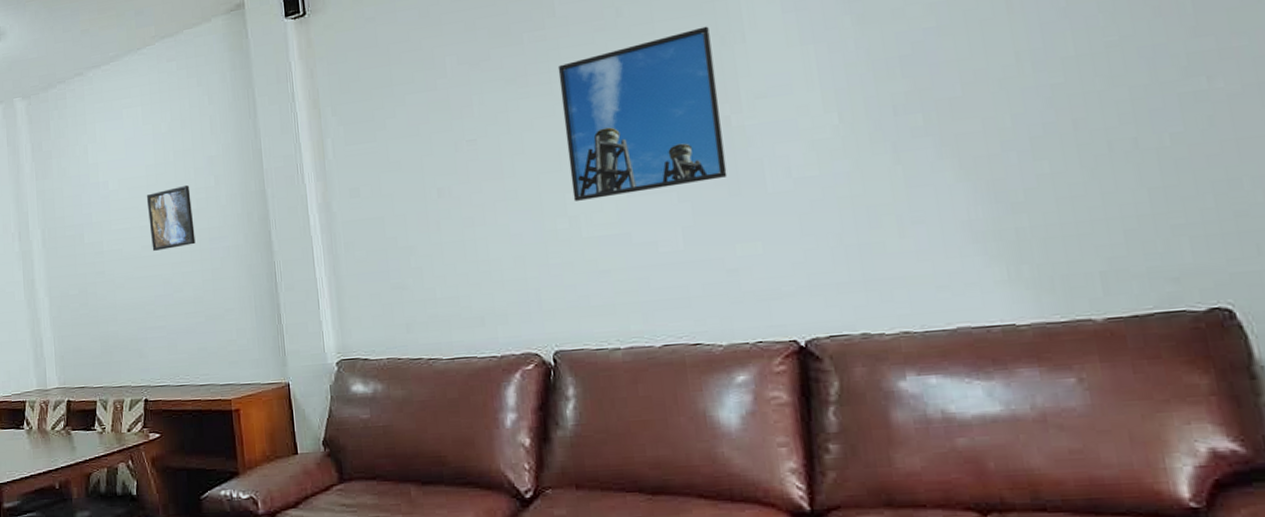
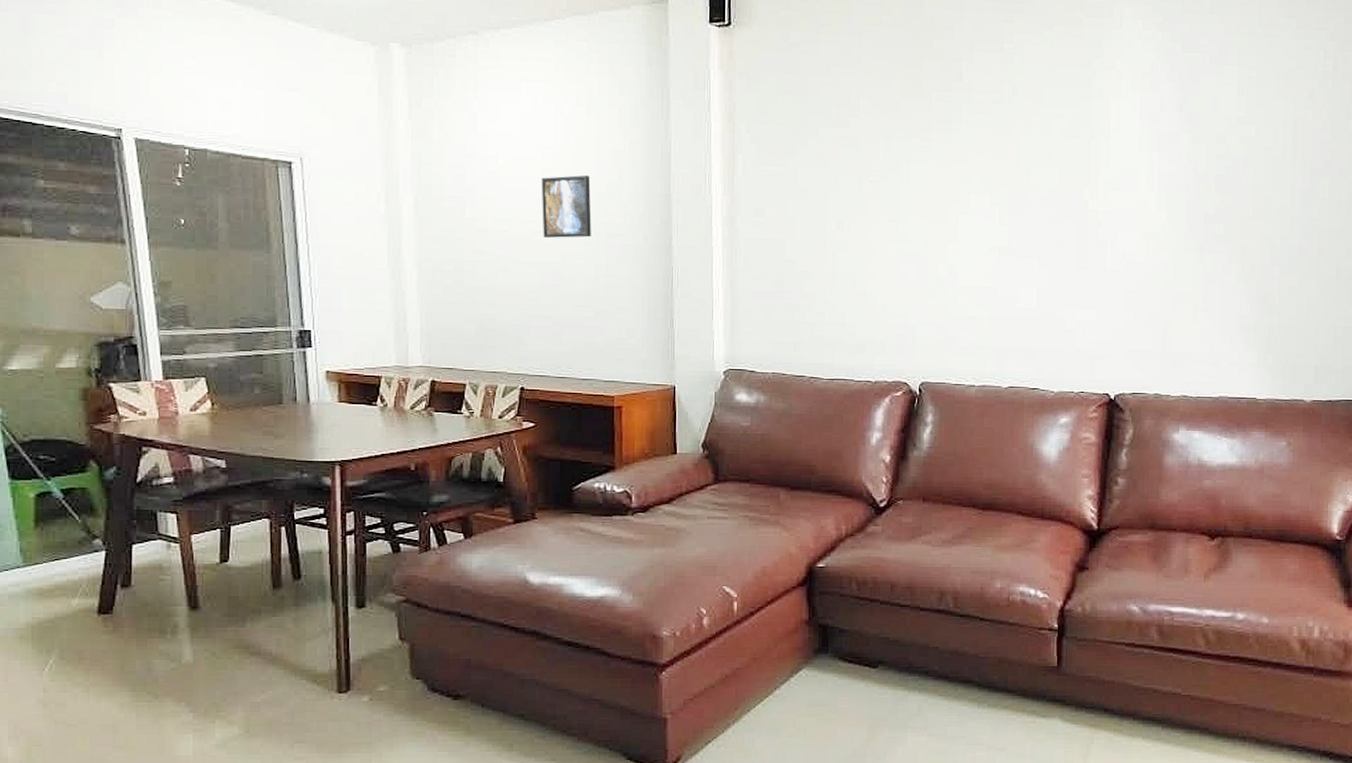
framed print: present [557,26,728,201] -> none [955,118,1083,253]

